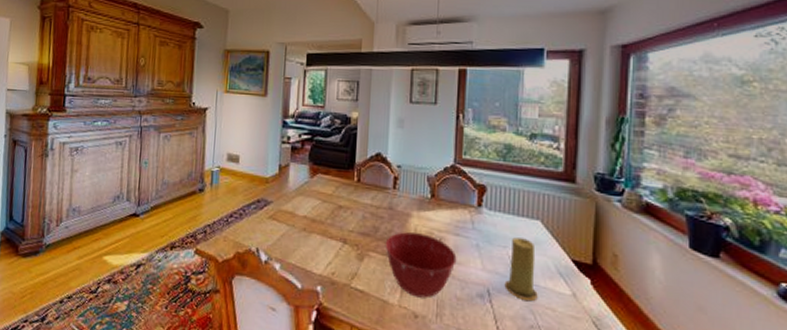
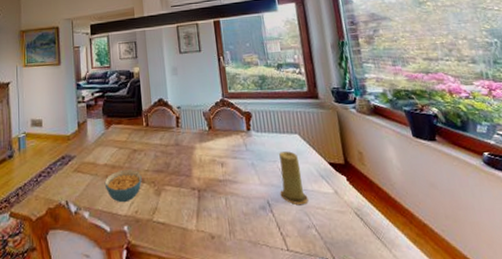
cereal bowl: none [301,226,344,262] -> present [104,169,142,203]
mixing bowl: present [385,232,457,298] -> none [177,162,239,220]

